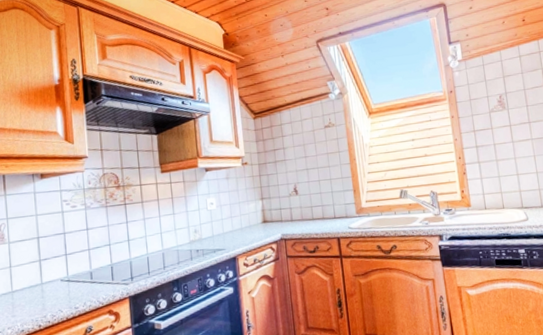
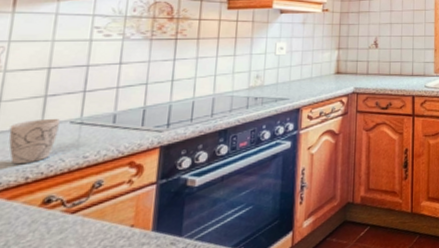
mug: none [21,277,54,316] -> present [9,118,60,165]

